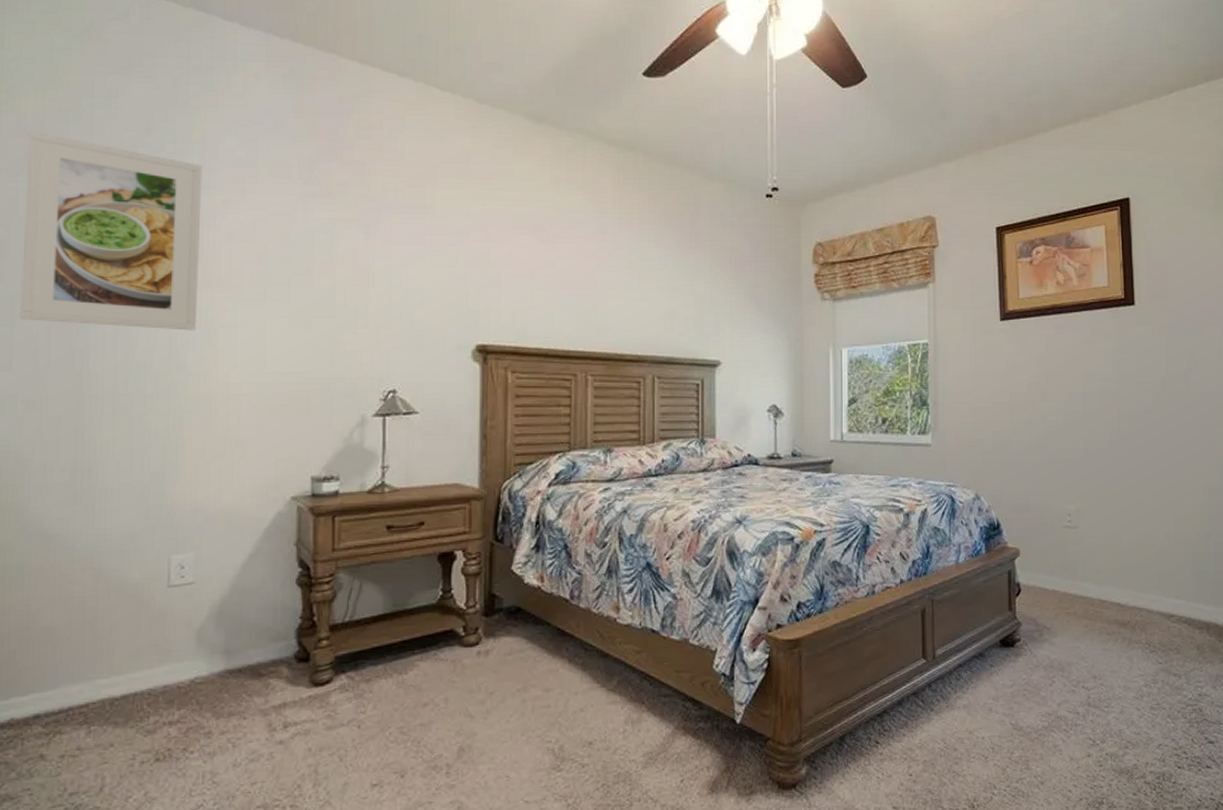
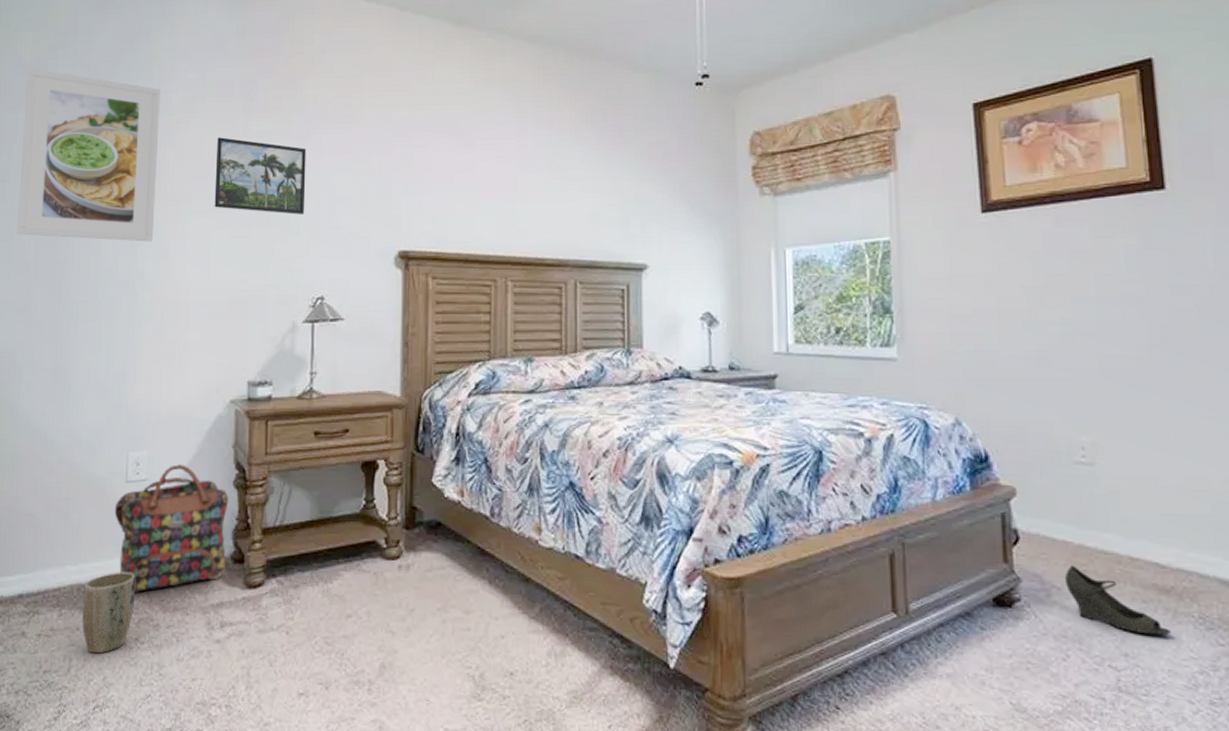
plant pot: none [116,680,183,769] -> present [82,572,136,654]
backpack: none [154,565,291,701] -> present [114,464,229,593]
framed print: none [269,221,375,306] -> present [214,137,306,214]
shoe: none [1054,609,1127,660] -> present [1065,564,1172,636]

